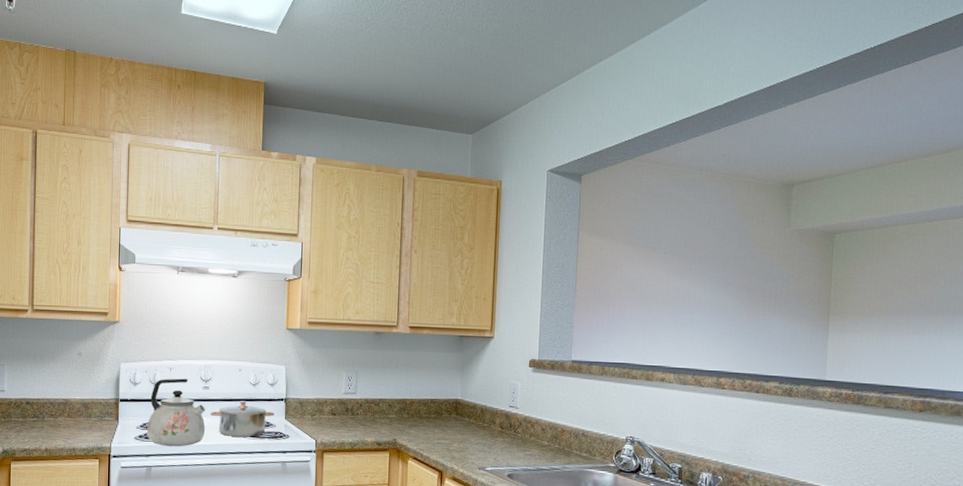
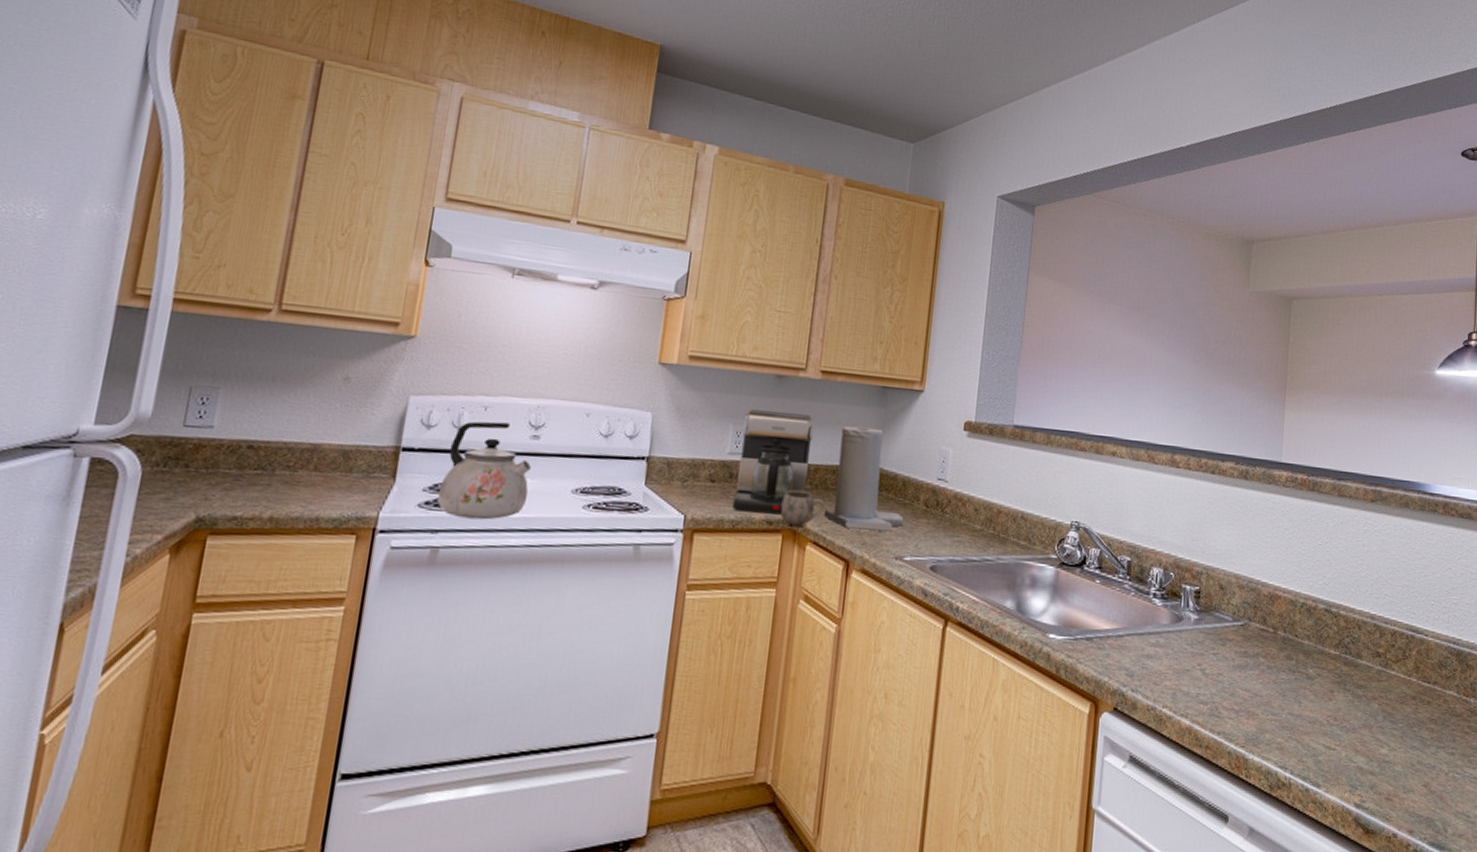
cooking pot: present [209,401,275,437] -> none [536,457,631,509]
coffee maker: none [350,359,407,437] -> present [732,408,814,513]
mug: none [386,418,421,447] -> present [780,489,826,527]
paper towel: none [420,368,484,449] -> present [823,425,904,532]

